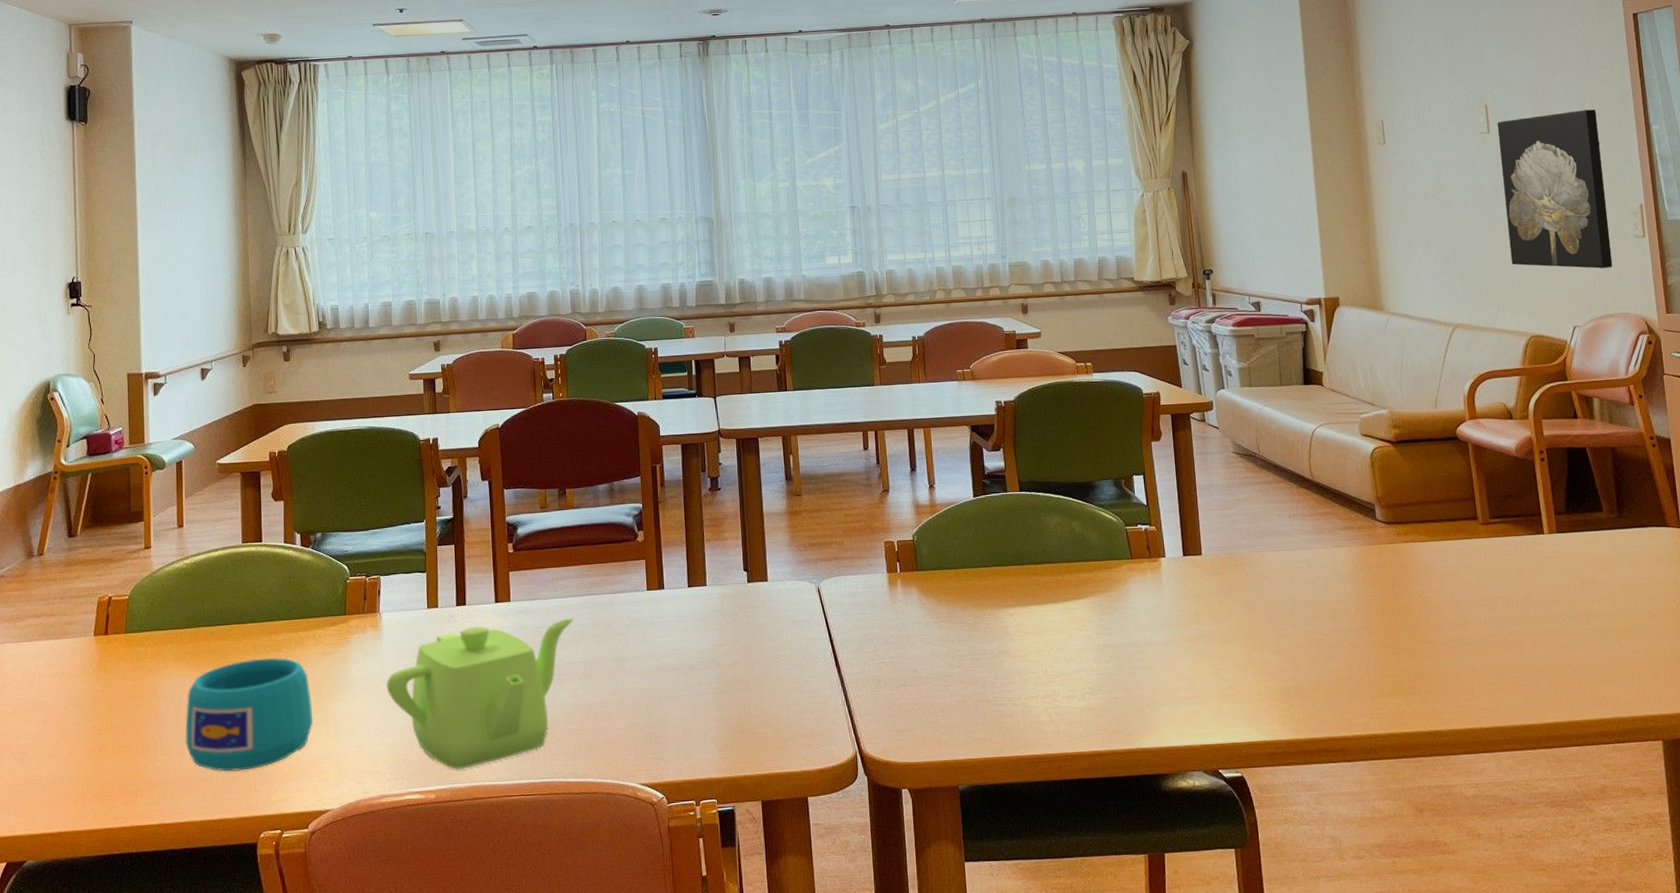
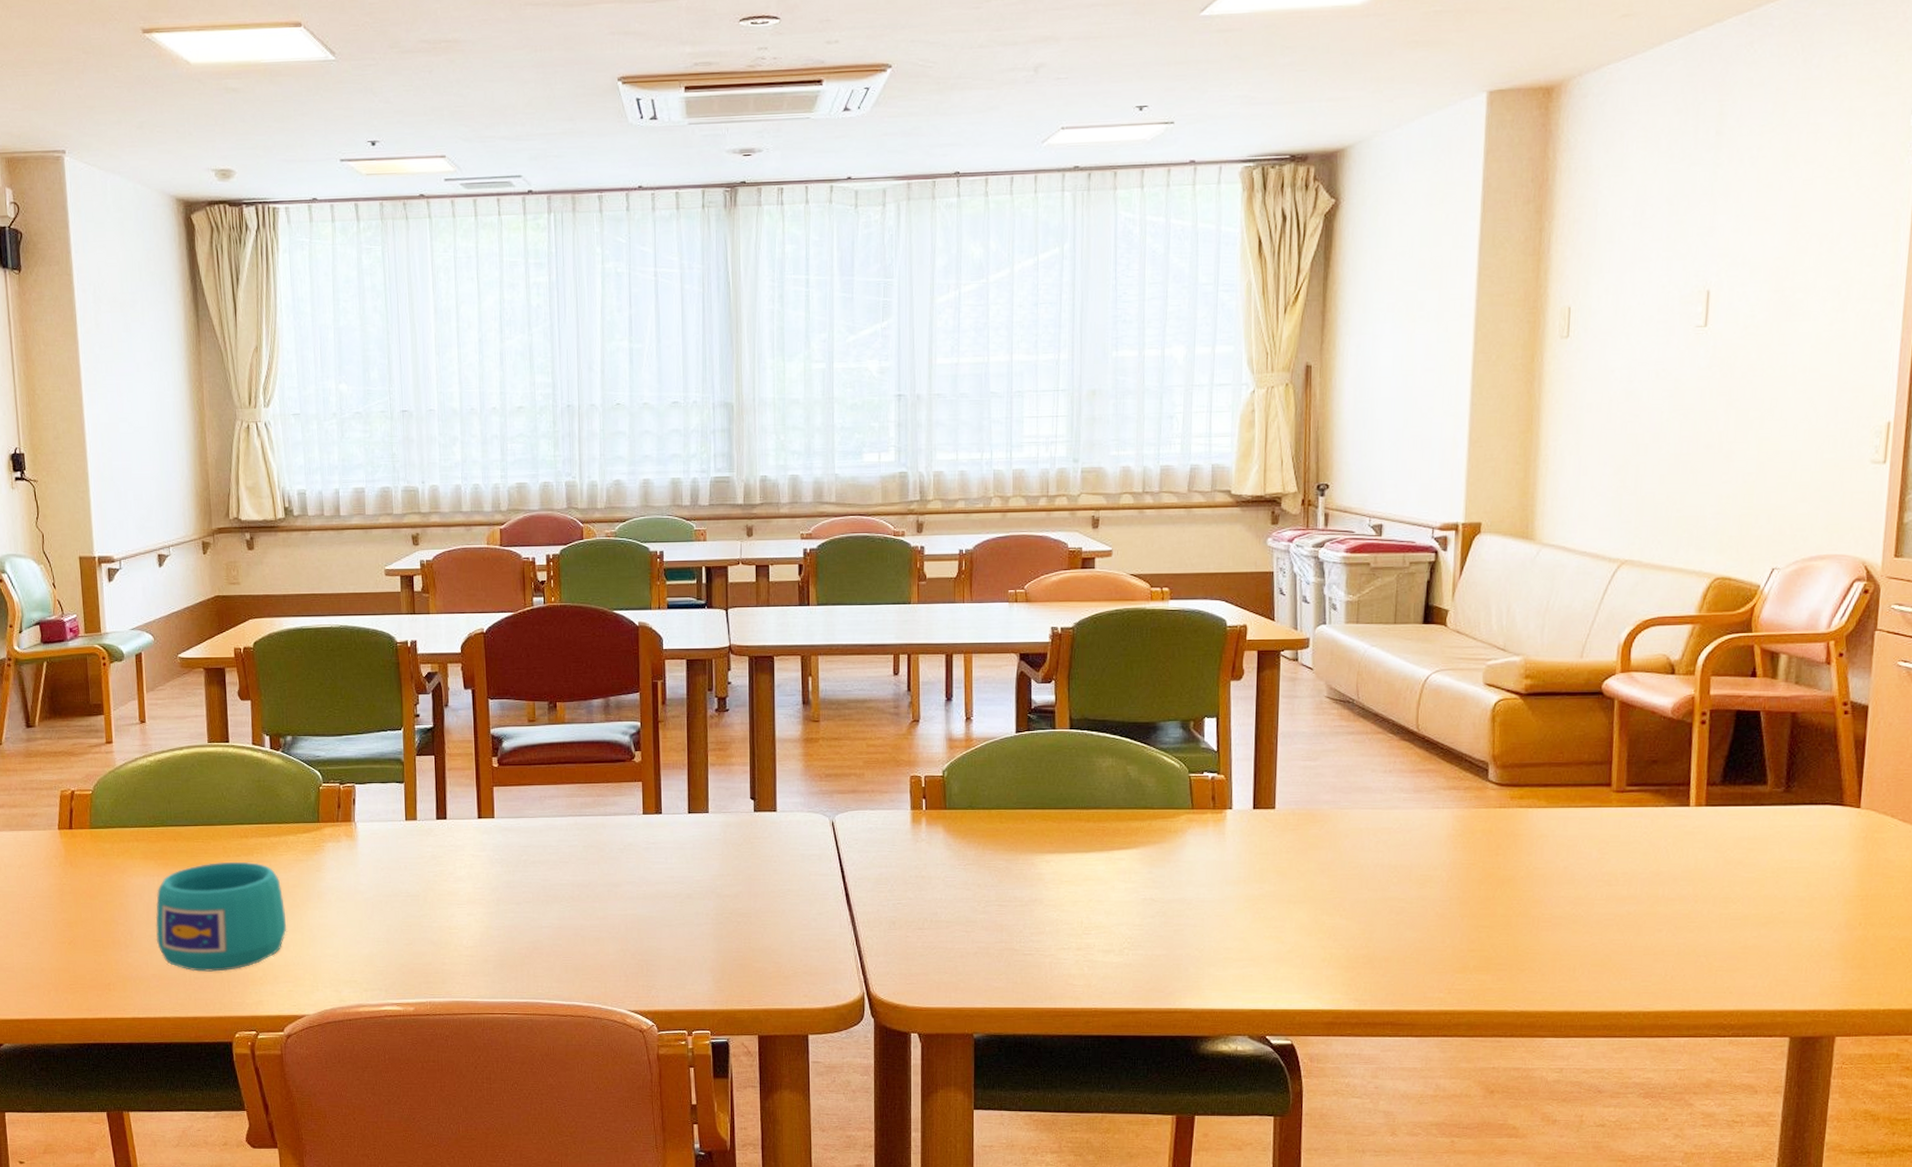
teapot: present [386,617,574,770] -> none [362,838,562,985]
wall art: present [1497,109,1613,269] -> none [1706,300,1853,500]

